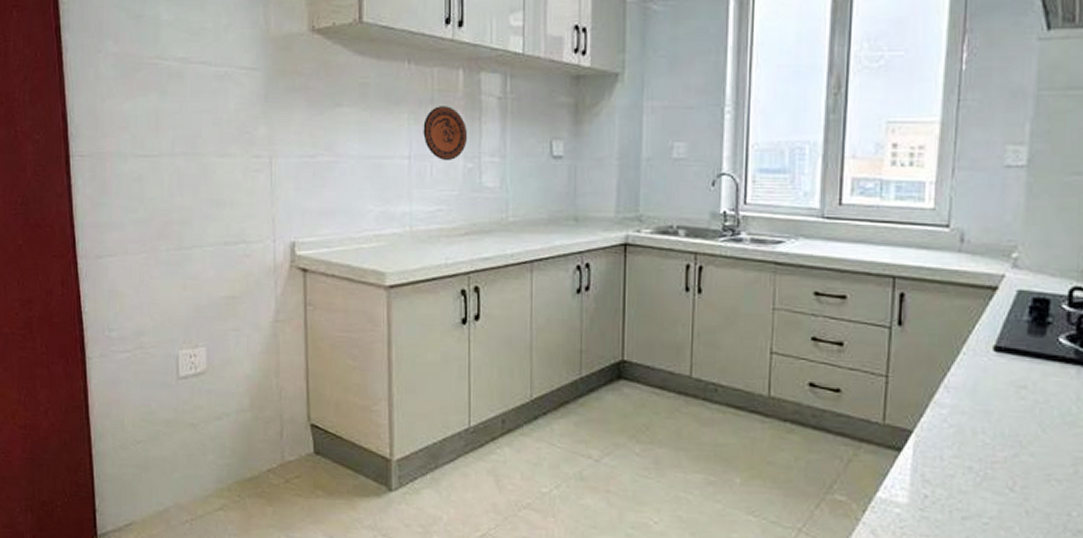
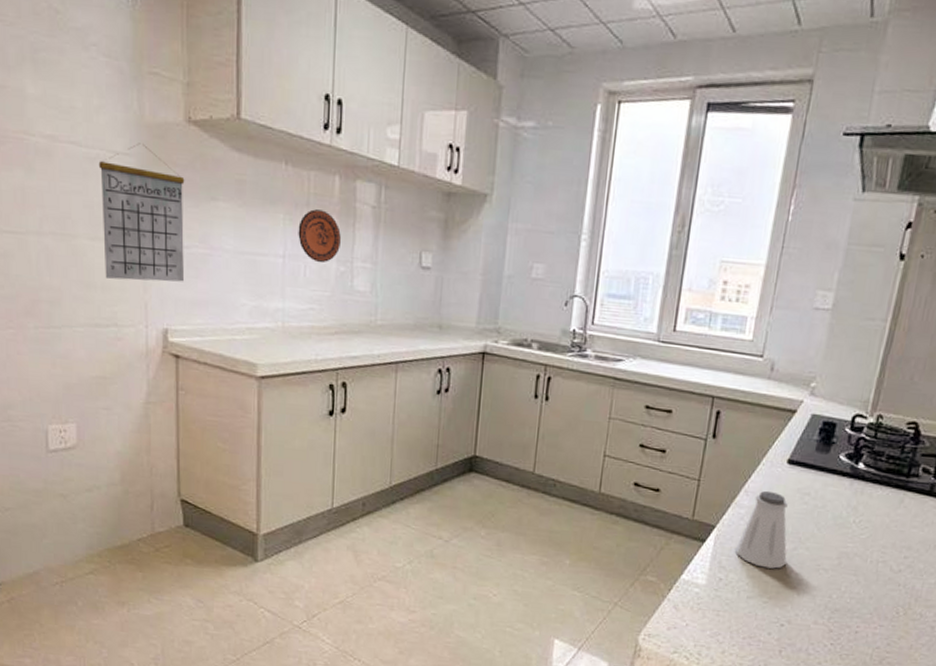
calendar: none [227,56,311,195] -> present [98,143,185,282]
saltshaker: none [941,385,1007,481] -> present [736,490,788,569]

